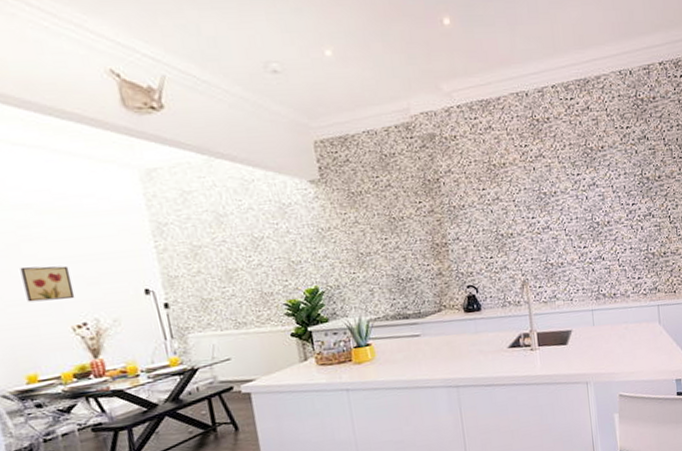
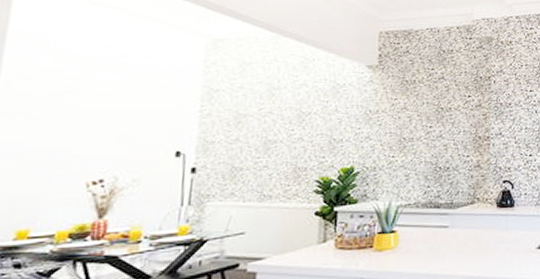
wall art: present [20,265,75,303] -> none [49,116,105,154]

